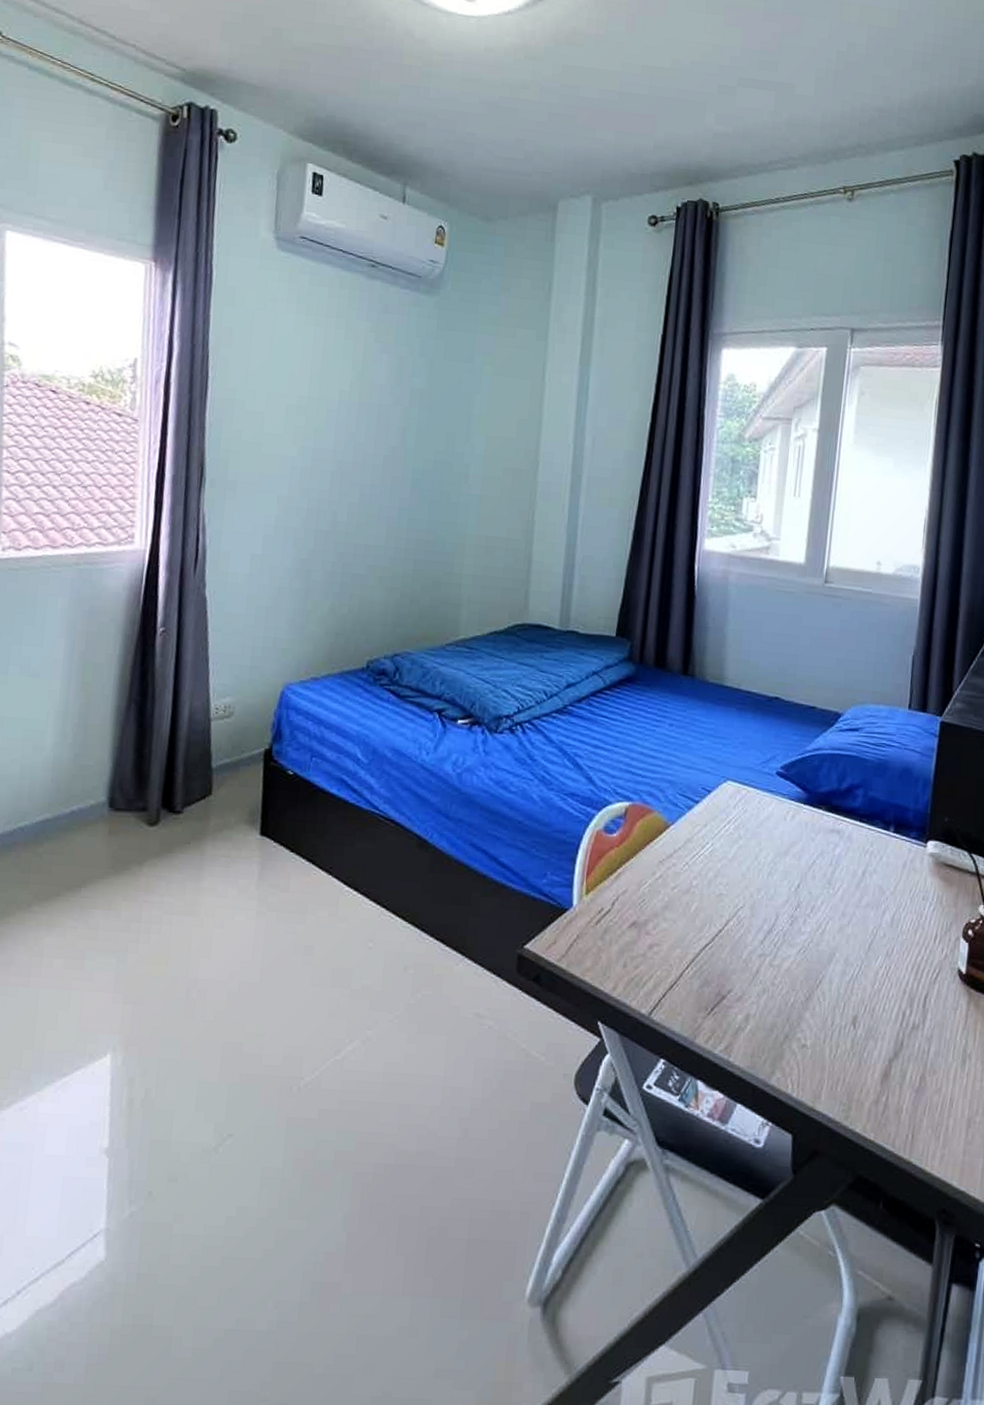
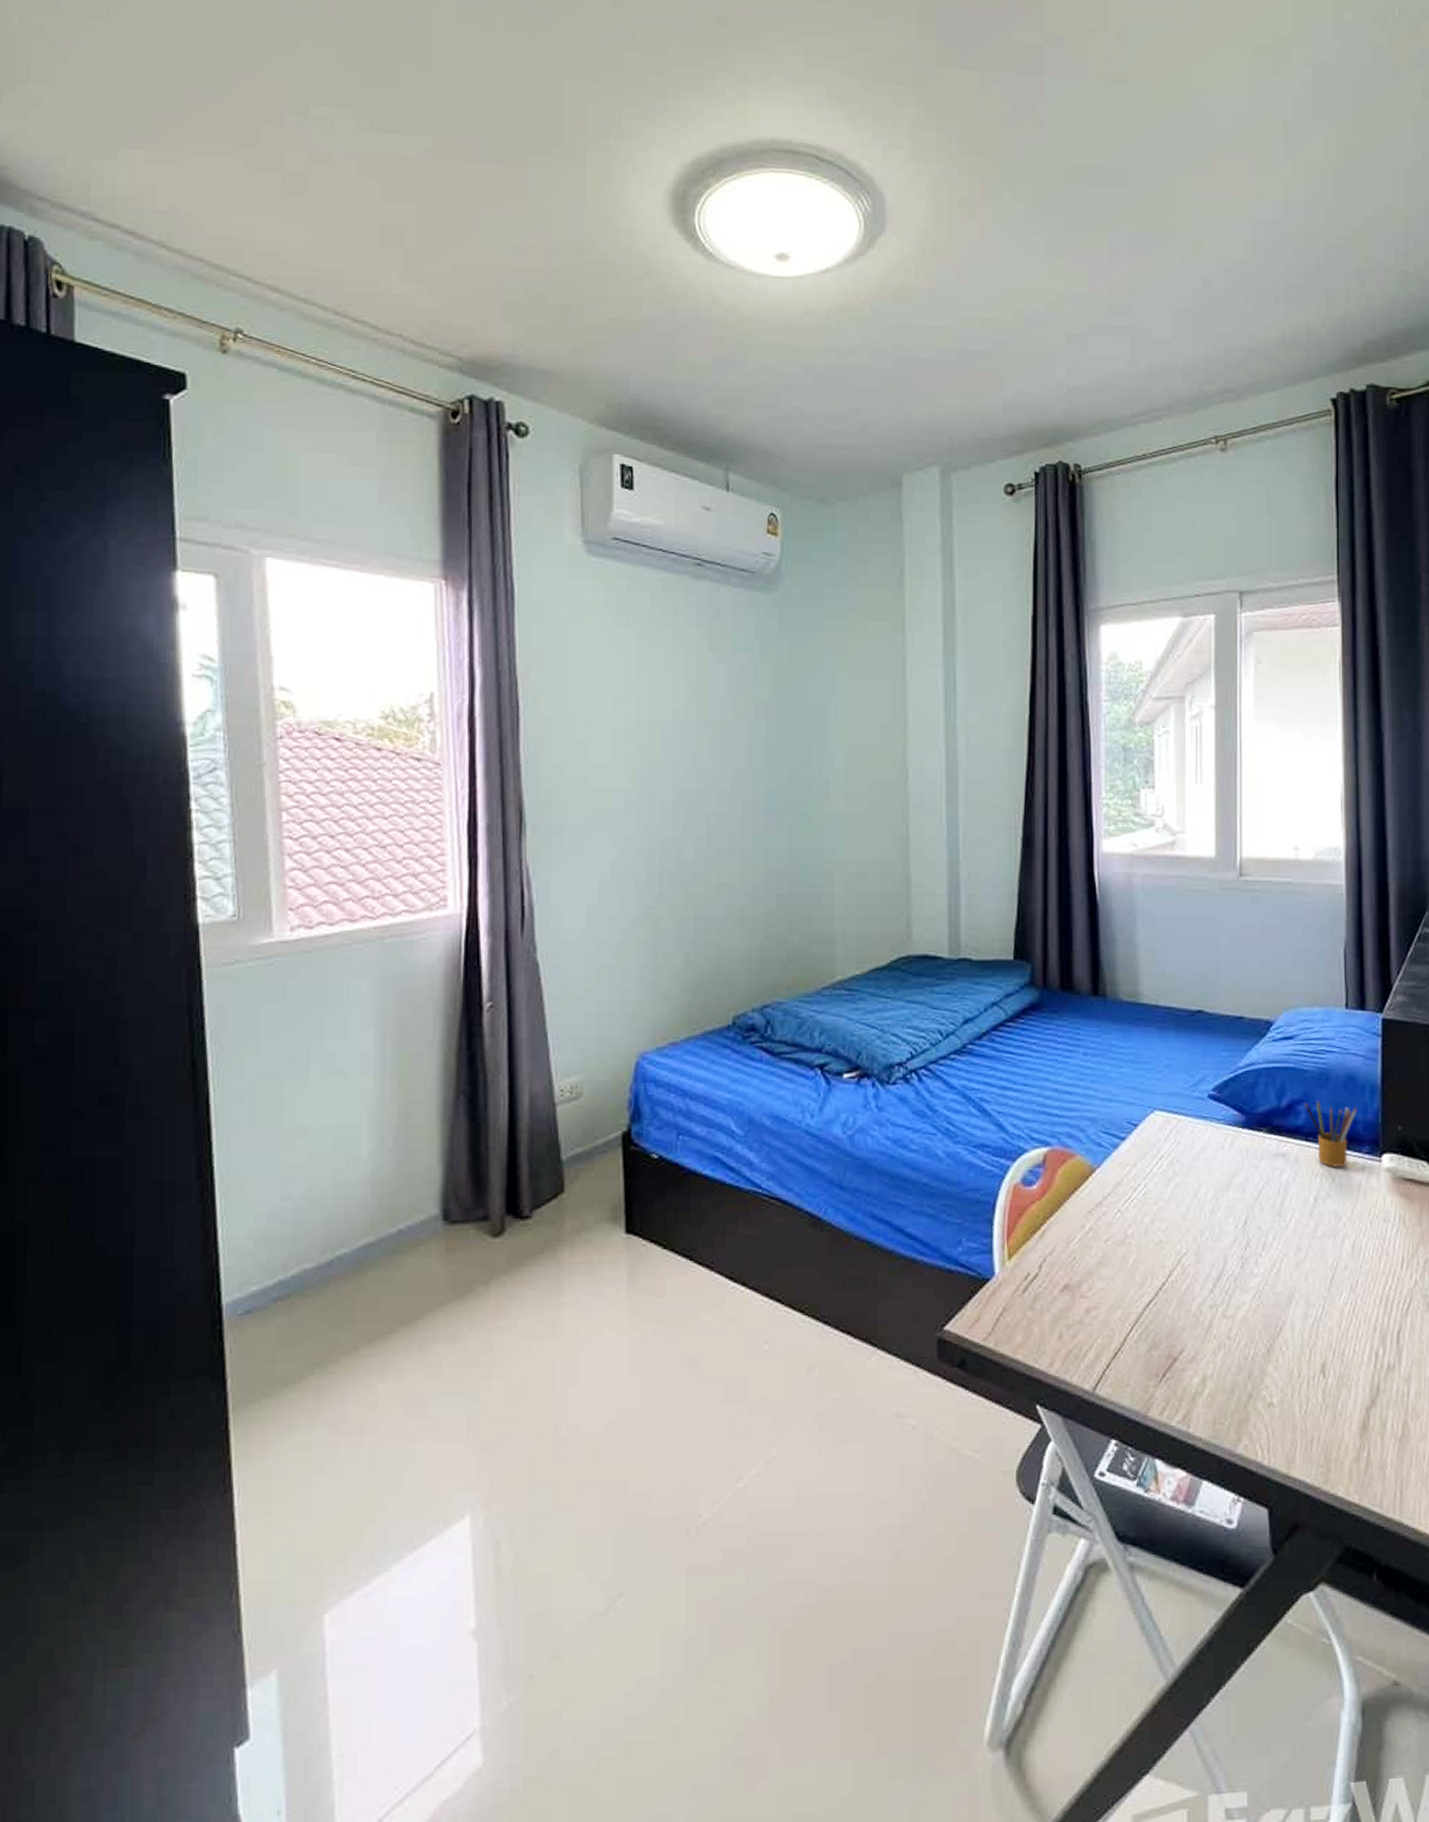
pencil box: none [861,786,910,848] -> present [1303,1100,1358,1167]

